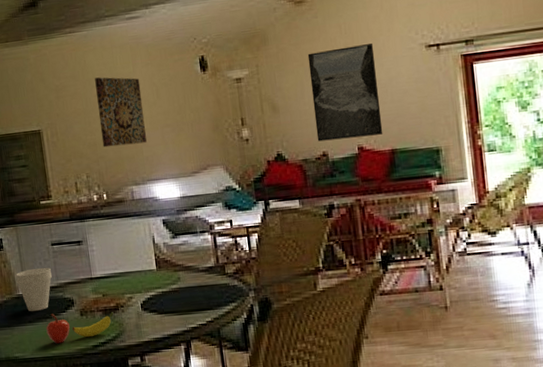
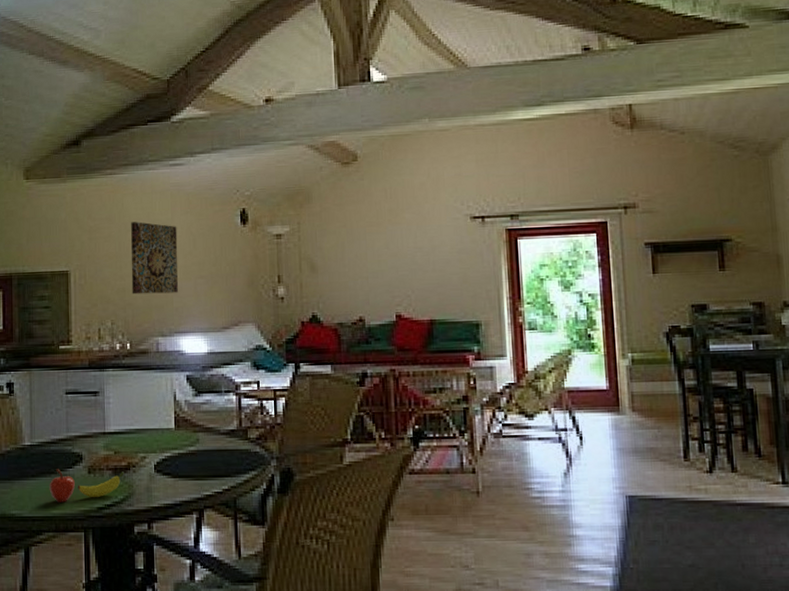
cup: present [16,267,53,312] -> none [23,417,63,465]
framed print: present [307,44,383,142] -> none [351,210,423,306]

